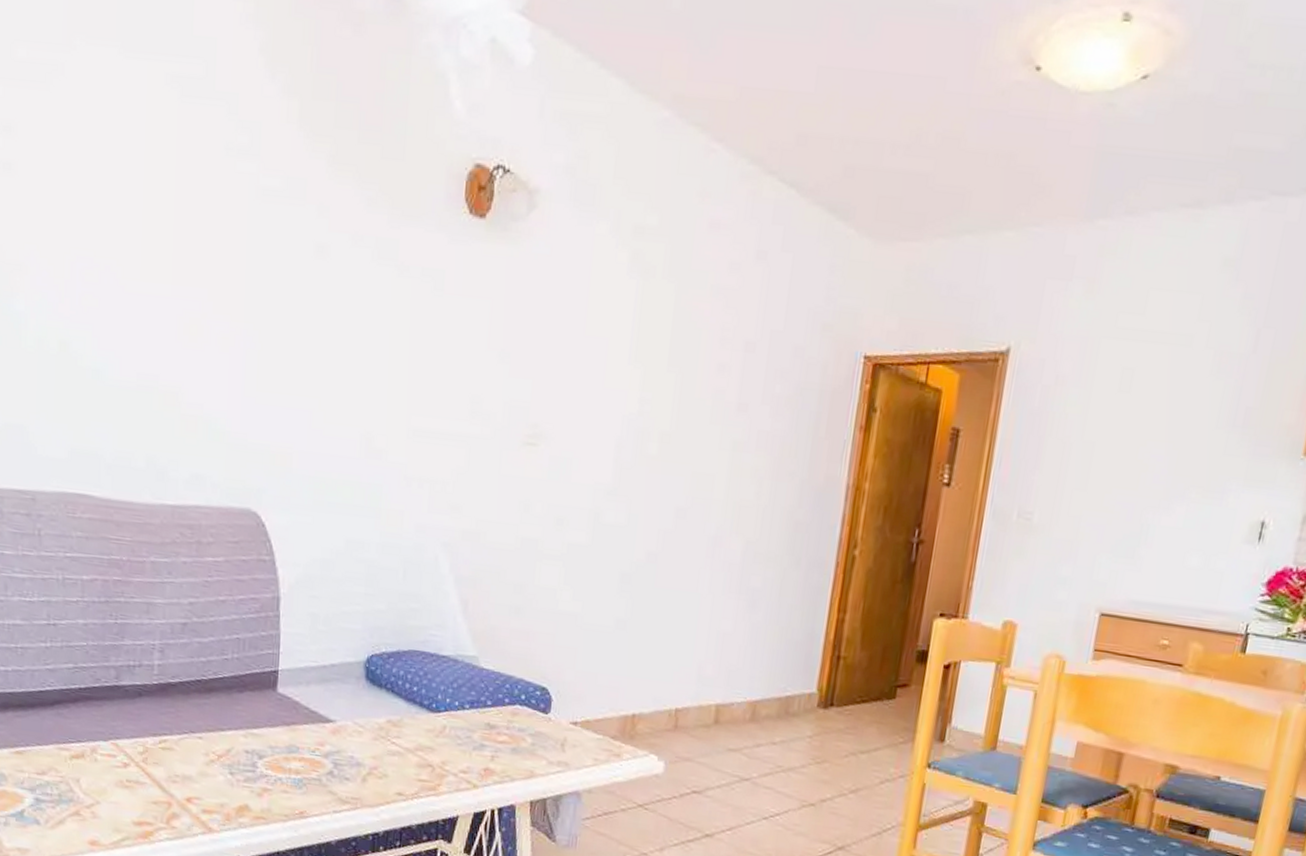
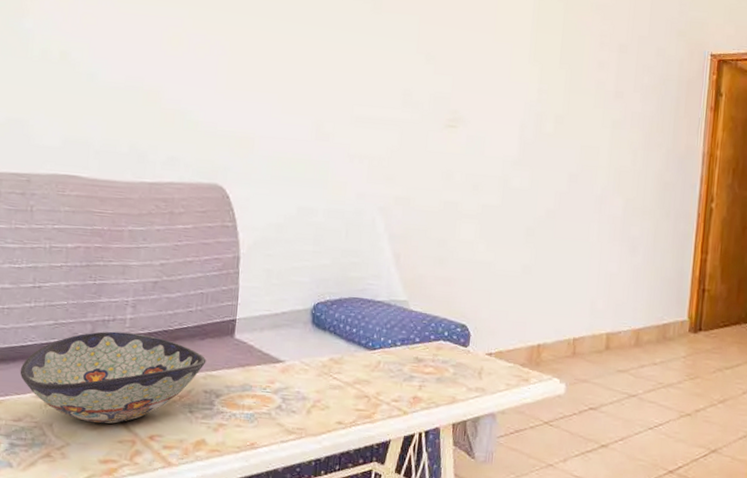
decorative bowl: none [40,678,246,783] -> present [20,331,206,424]

